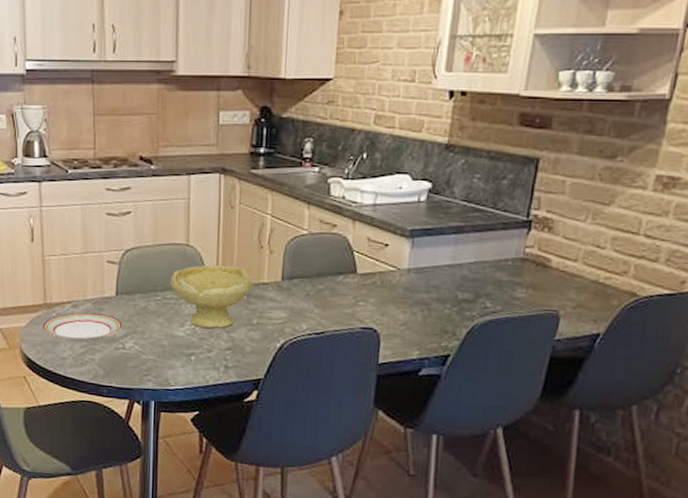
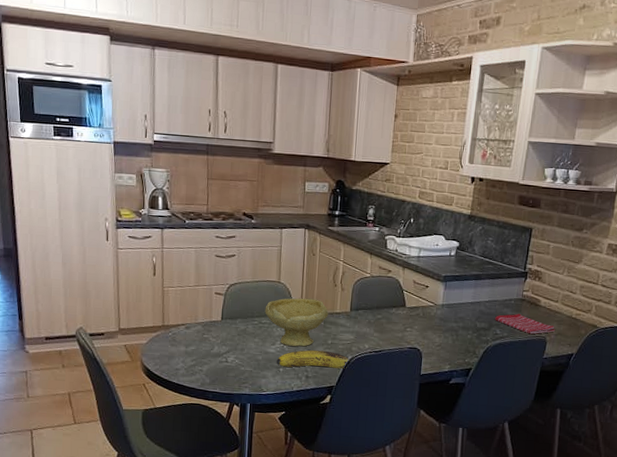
plate: present [41,312,123,342] -> none [159,333,226,356]
fruit: none [186,332,282,356] -> present [276,350,350,369]
dish towel: none [484,278,573,307] -> present [495,313,555,335]

